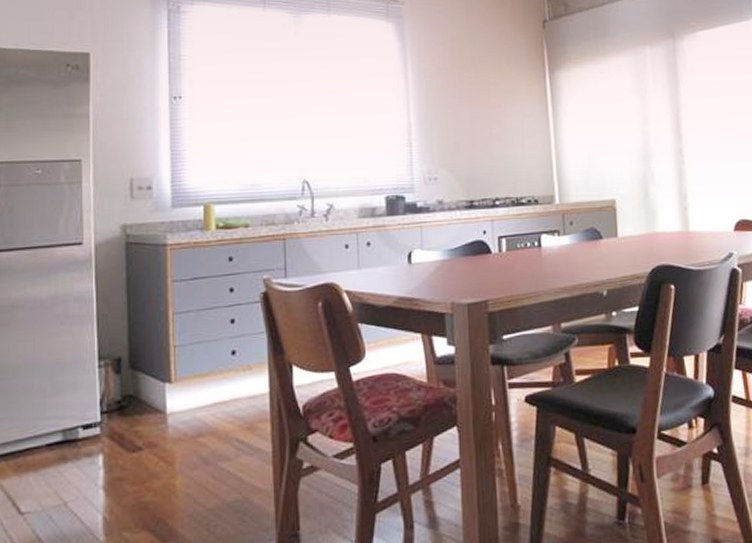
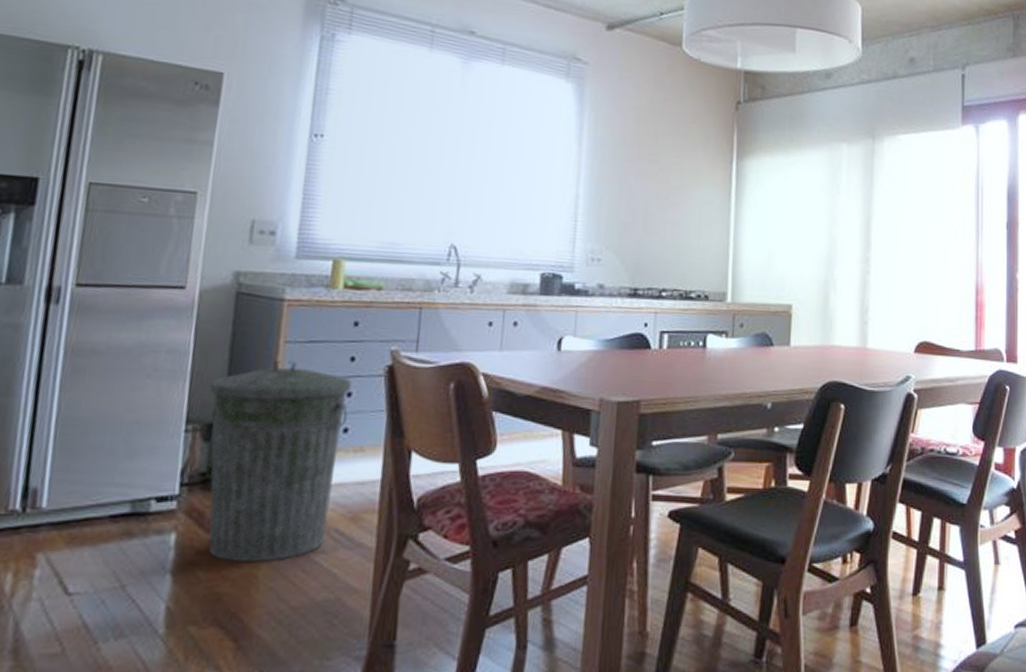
trash can: none [114,297,233,475] -> present [208,360,352,562]

